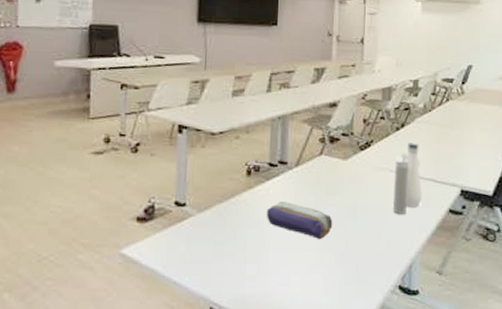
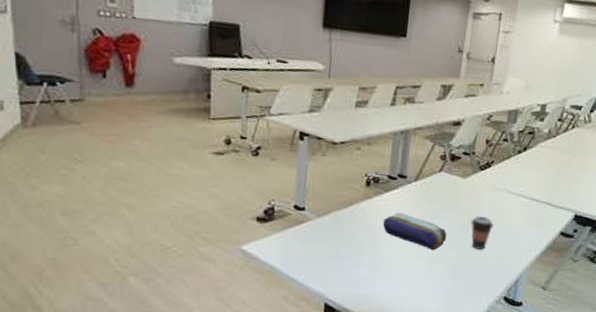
coffee cup: none [356,198,380,235] -> present [470,216,494,250]
water bottle: present [392,143,422,214] -> none [506,166,539,233]

